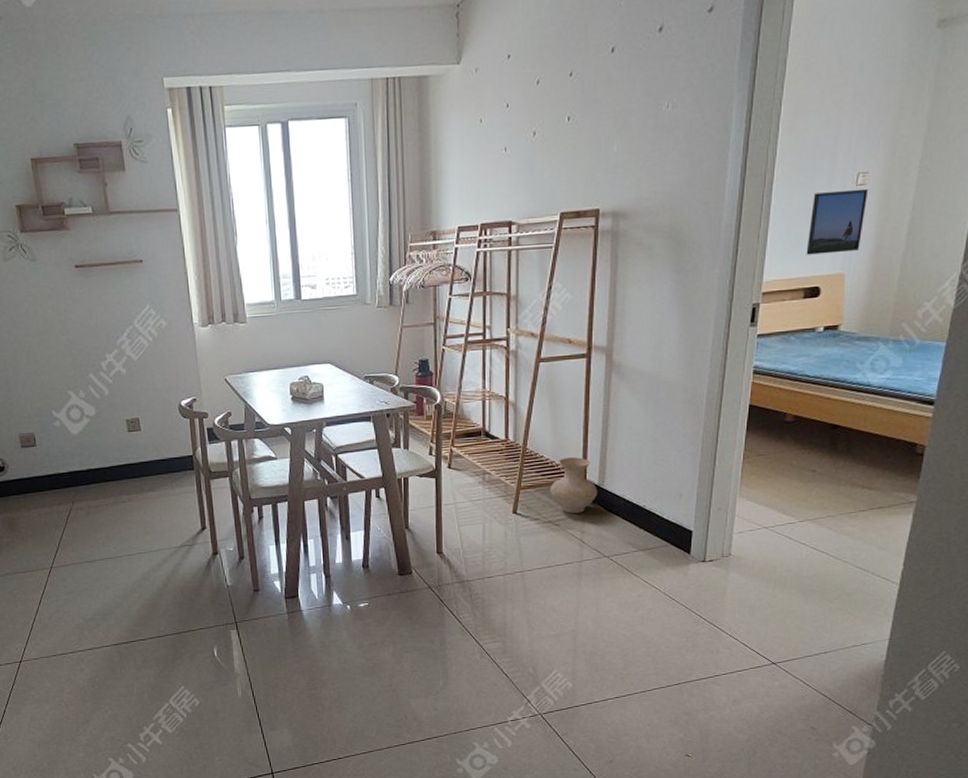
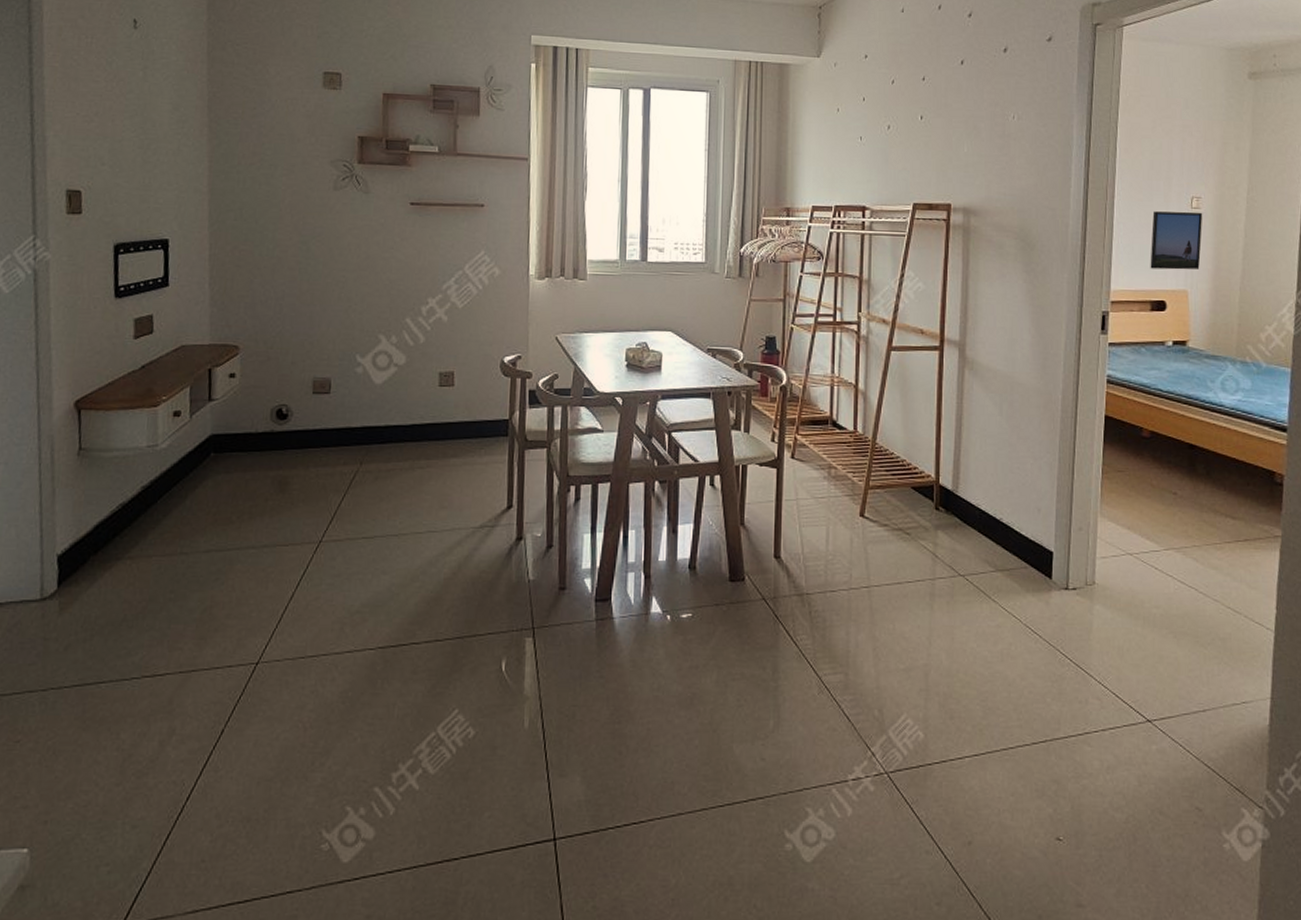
vase: present [550,457,597,513] -> none [900,457,951,521]

